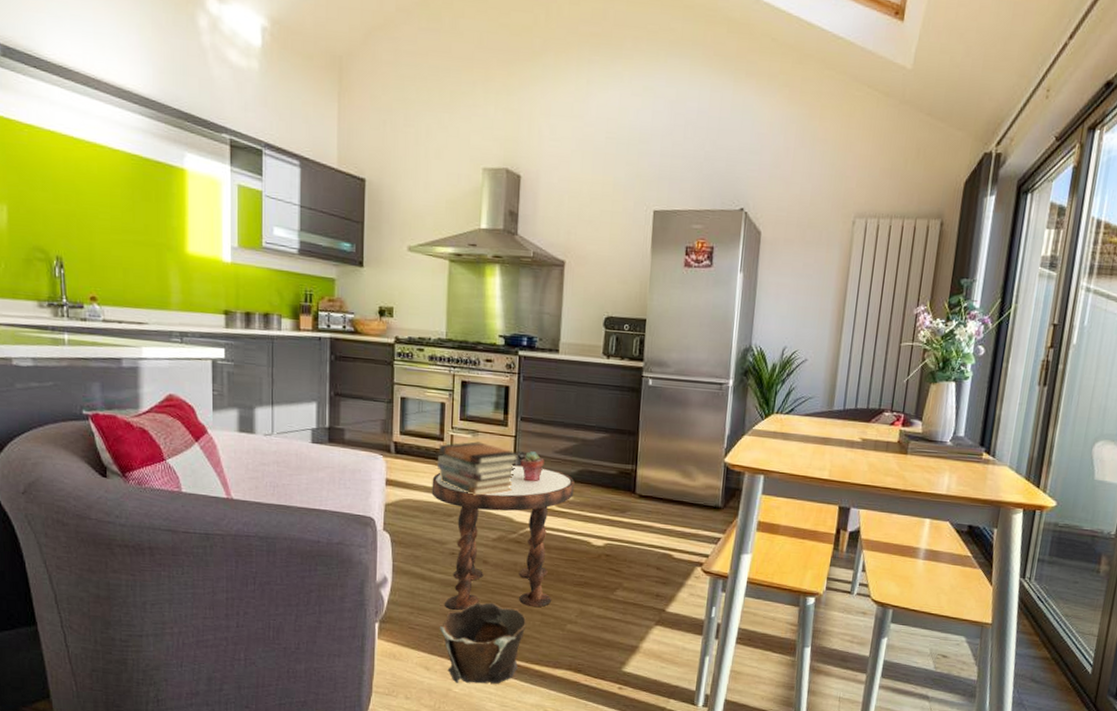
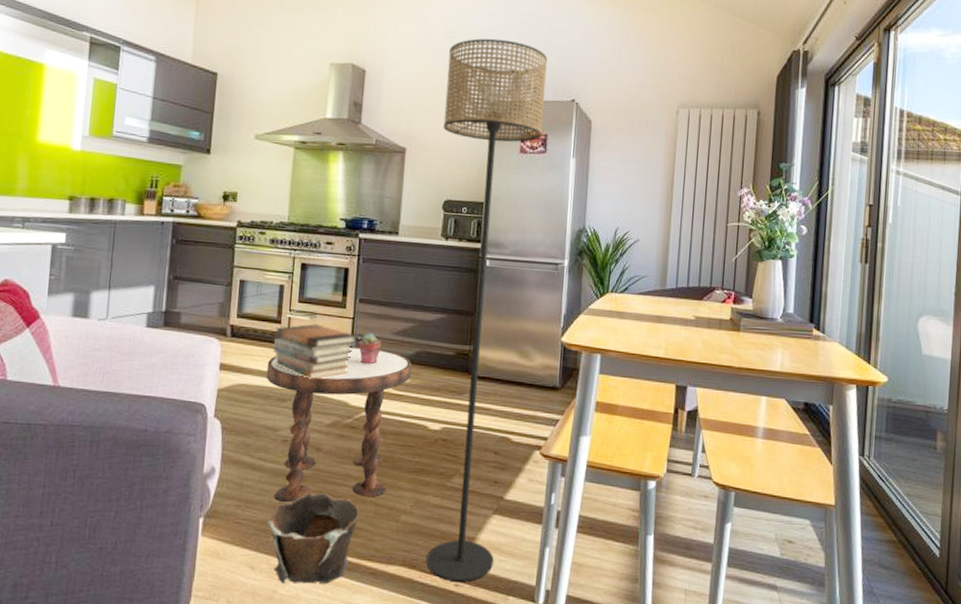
floor lamp: none [591,139,716,686] -> present [426,38,548,582]

